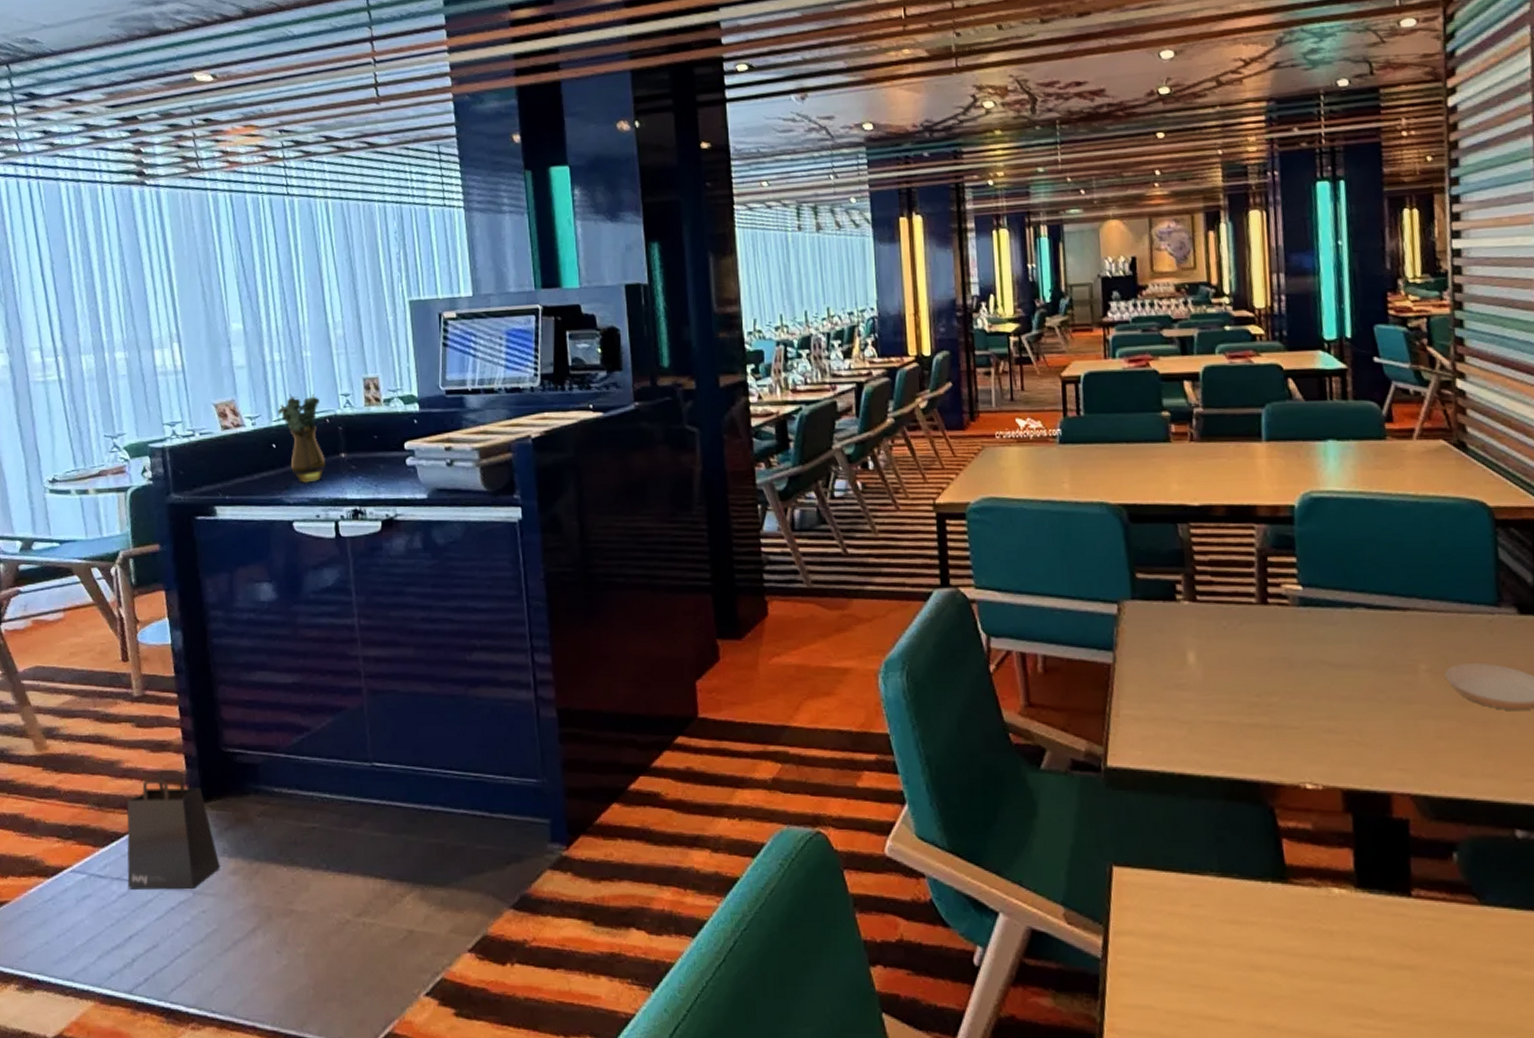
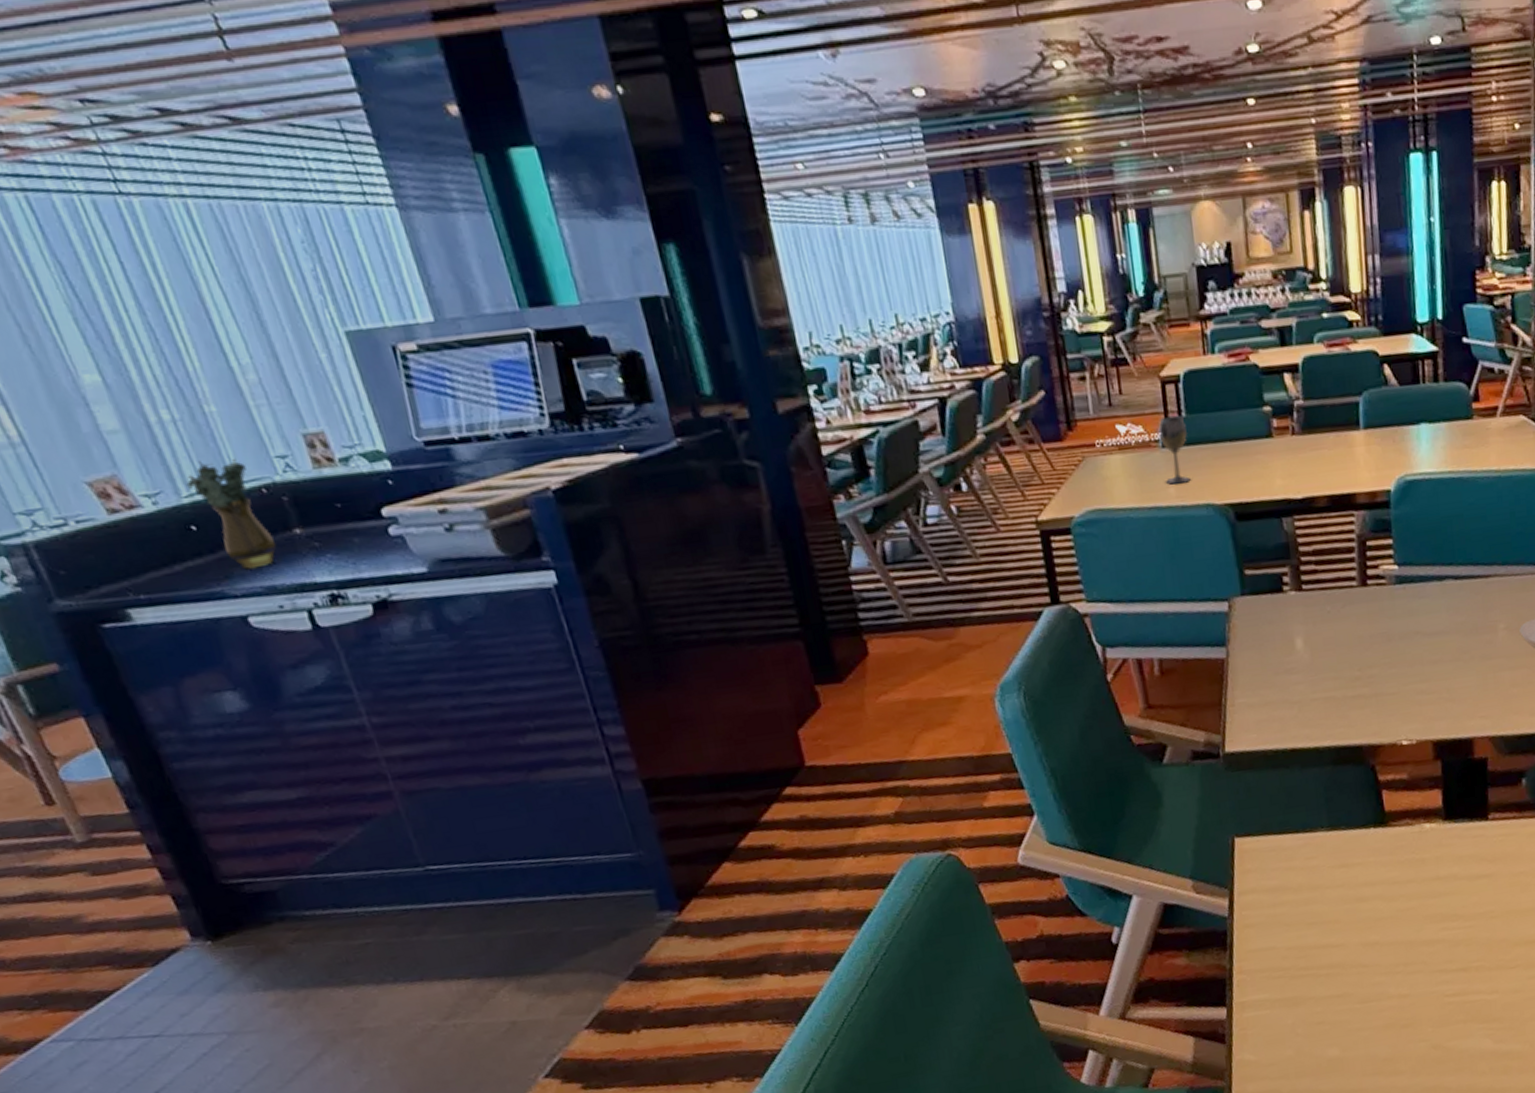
shopping bag: present [127,769,220,890] -> none [105,912,256,1046]
wine glass: none [1056,413,1086,481] -> present [1158,415,1191,485]

